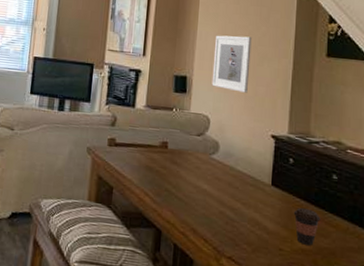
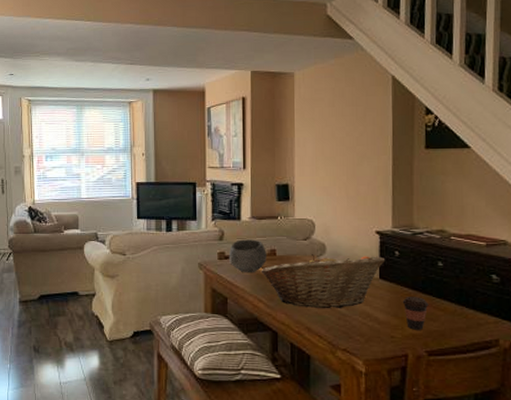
bowl: none [118,127,158,164] -> present [228,239,267,272]
fruit basket: none [151,150,279,212] -> present [262,253,386,309]
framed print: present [211,35,252,93] -> none [313,138,350,194]

